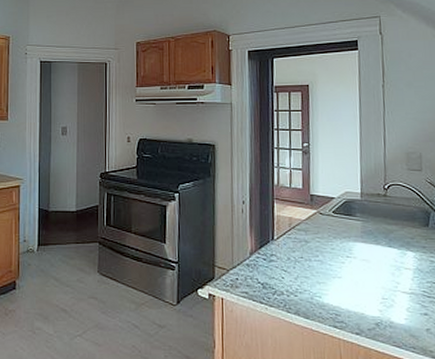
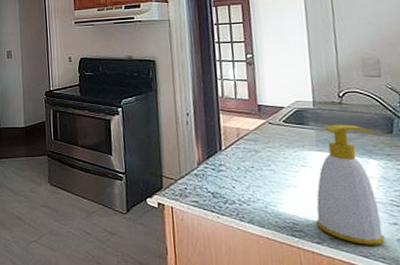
soap bottle: none [357,216,416,335] -> present [316,124,386,245]

